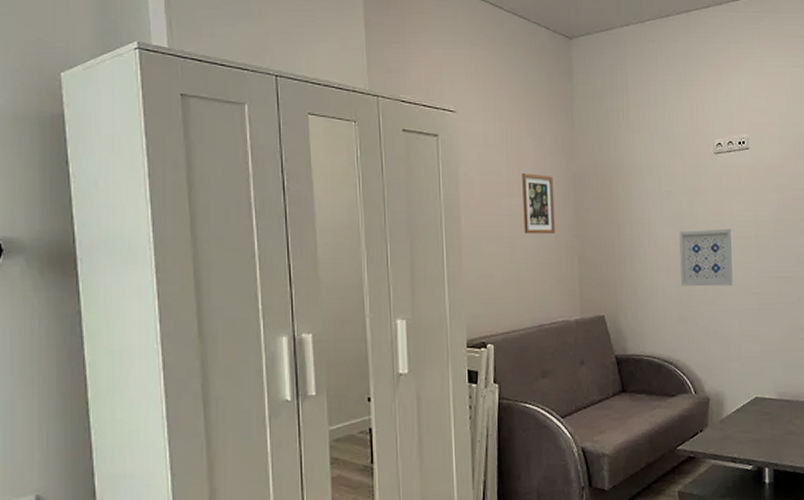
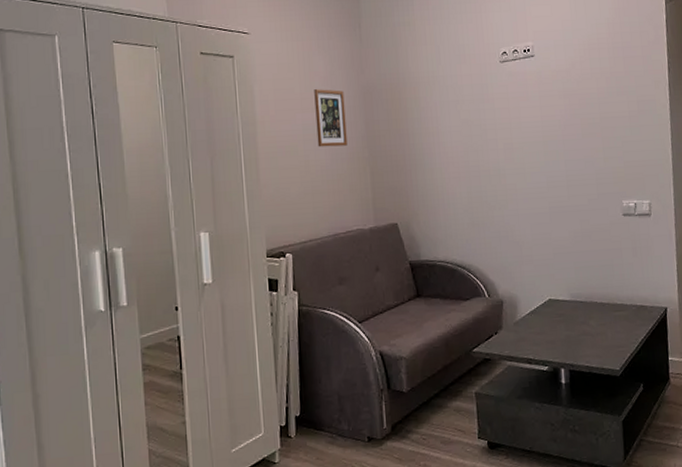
wall art: present [679,228,735,287] -> none [468,134,525,193]

